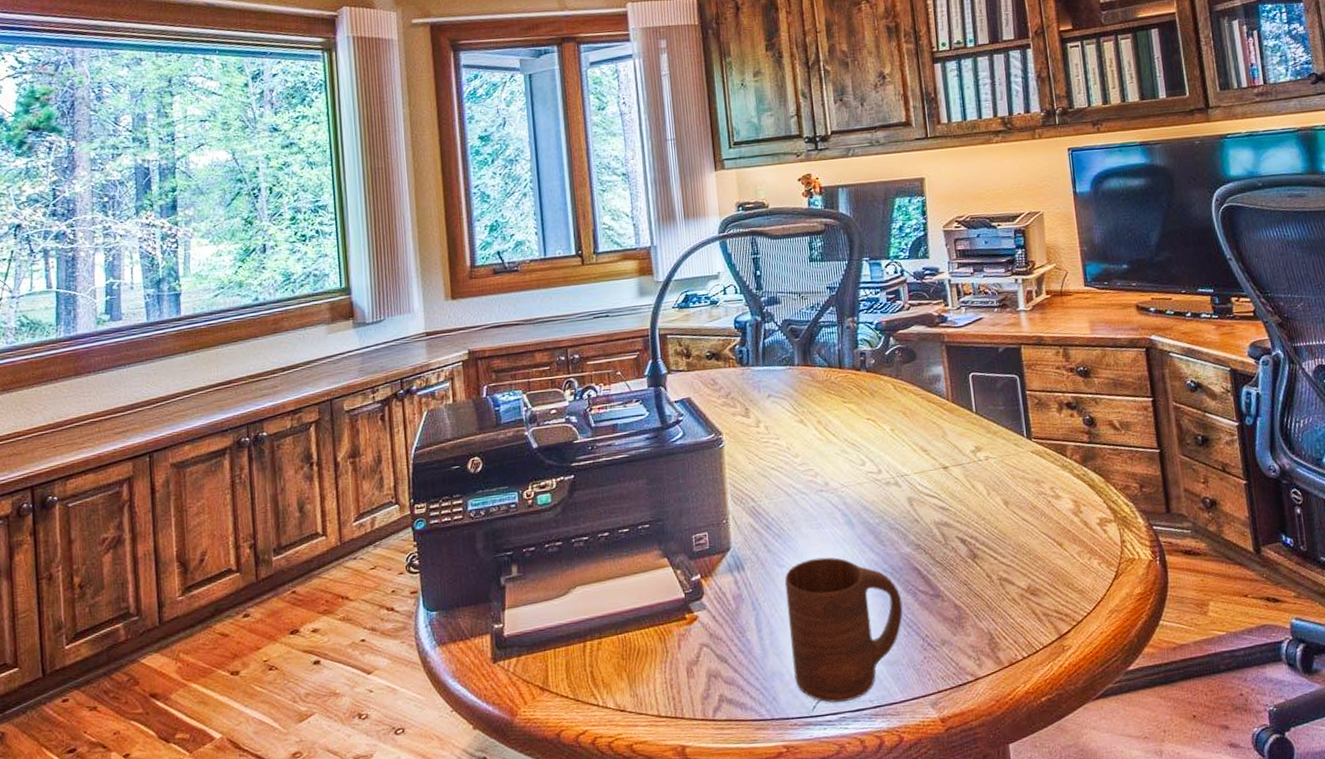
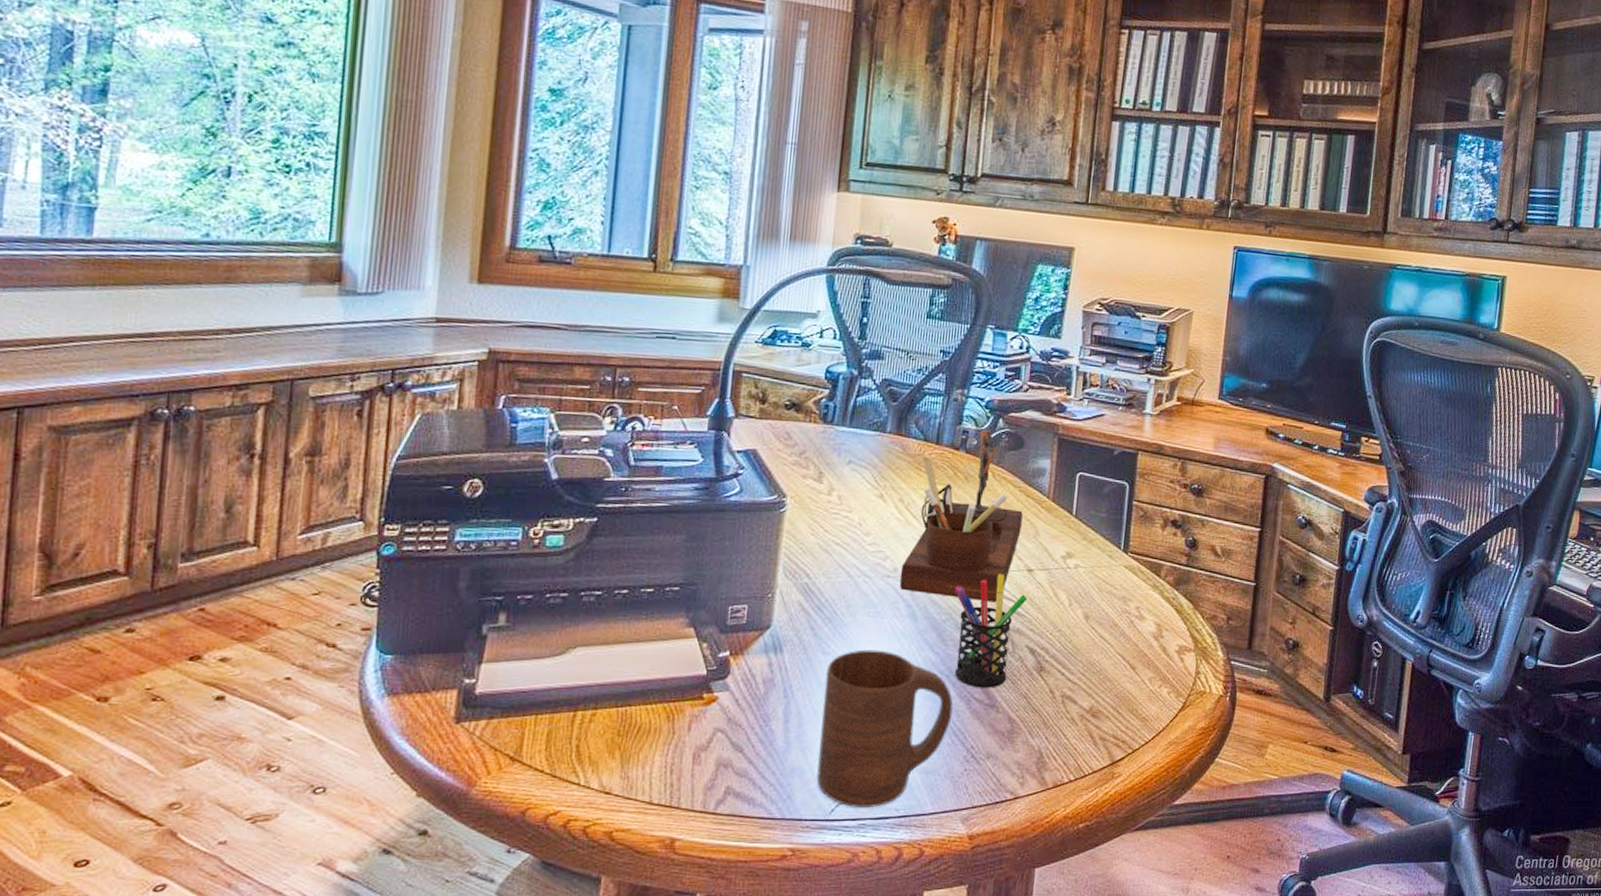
desk organizer: none [831,348,930,502] -> present [899,429,1023,603]
pen holder: none [881,474,948,581] -> present [954,574,1027,688]

